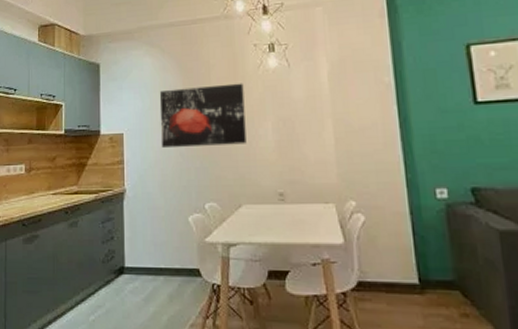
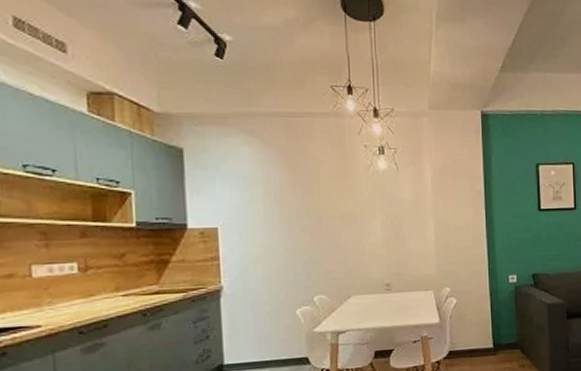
wall art: present [159,83,247,149] -> none [261,182,356,244]

